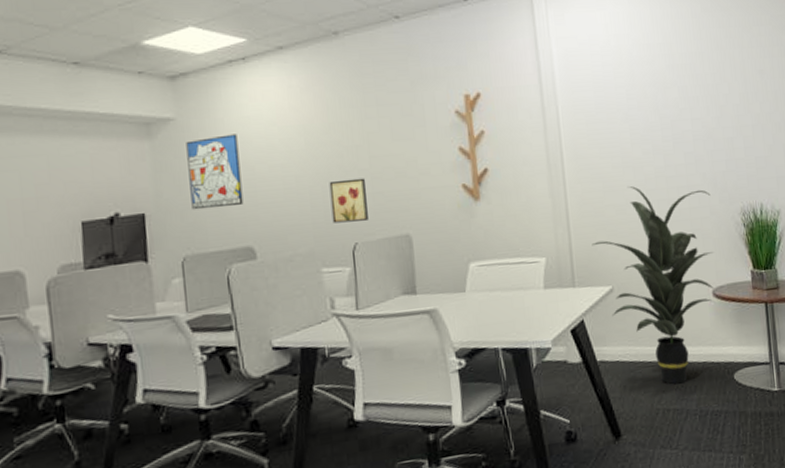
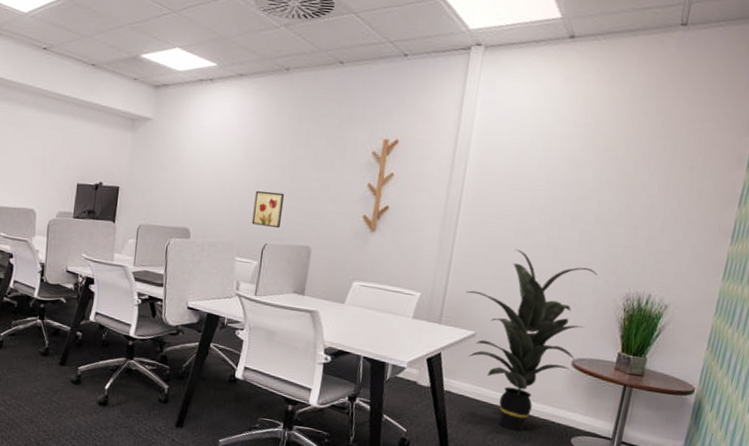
wall art: present [186,134,244,210] -> none [152,138,195,195]

